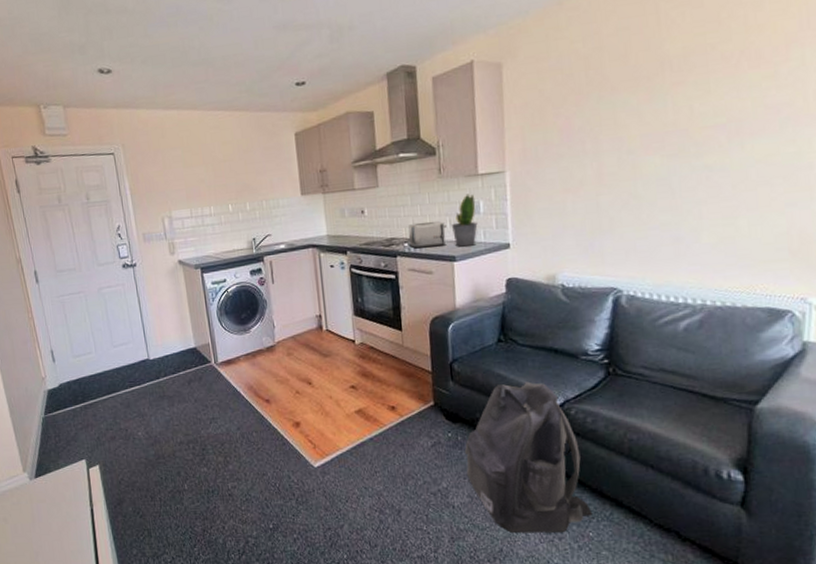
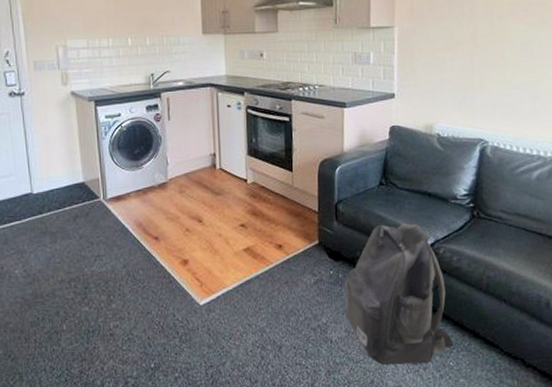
toaster: present [408,220,447,249] -> none [303,68,339,94]
potted plant: present [452,193,478,248] -> none [344,45,367,95]

